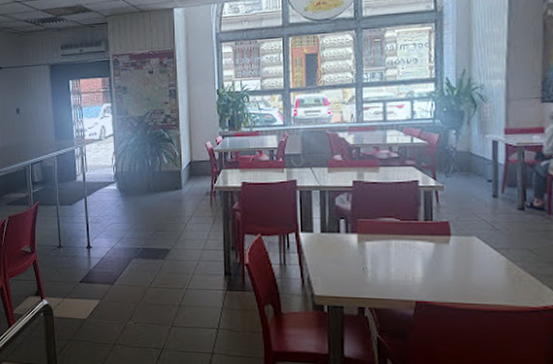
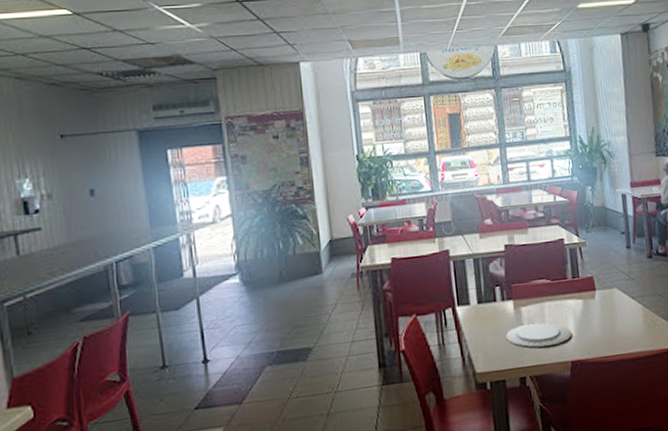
plate: none [346,258,419,283] -> present [505,322,572,348]

